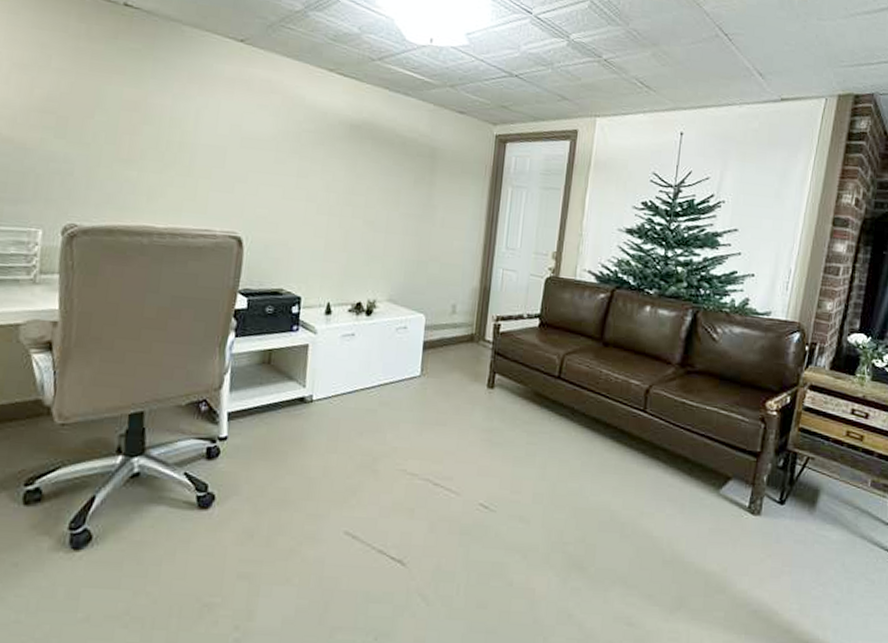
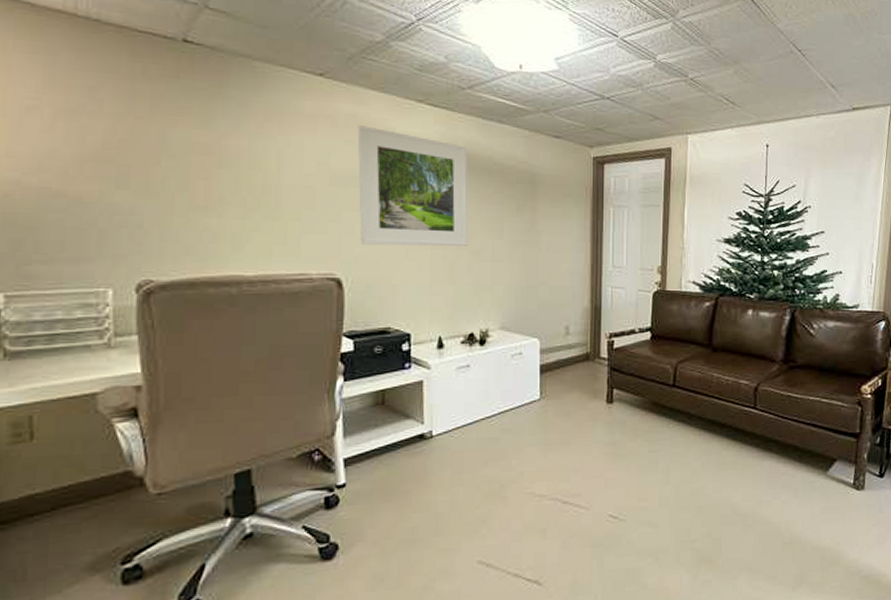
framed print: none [263,91,372,215] -> present [357,125,468,247]

